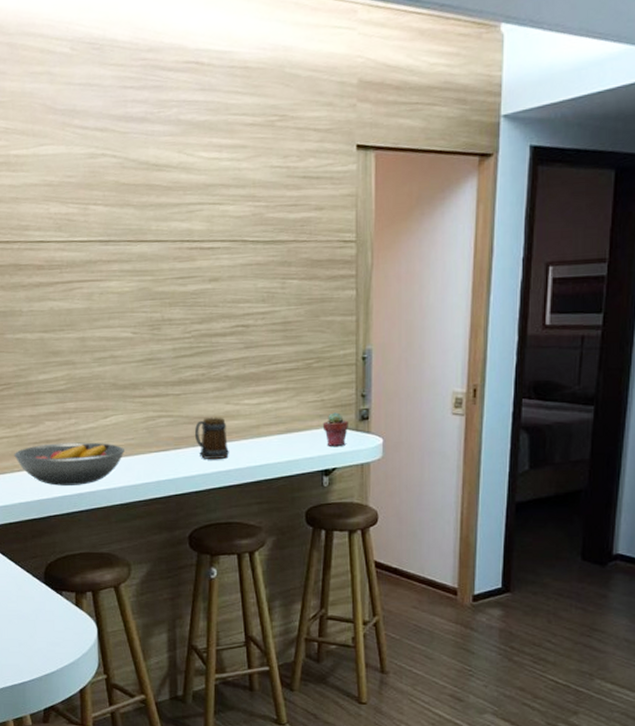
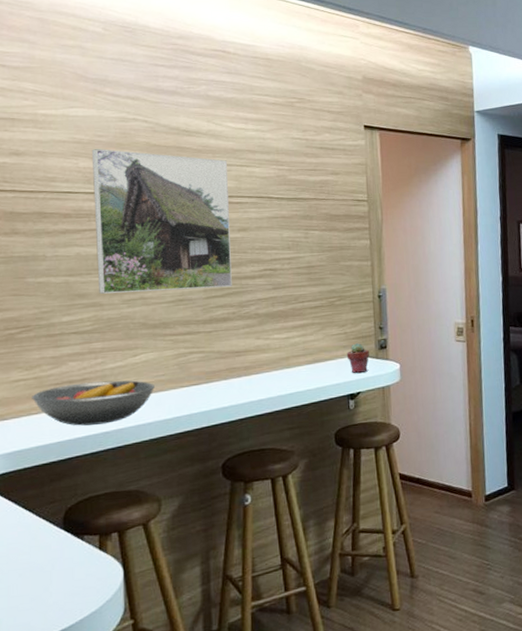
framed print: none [61,191,202,351] -> present [91,149,232,294]
mug: present [194,417,229,459] -> none [226,351,261,391]

